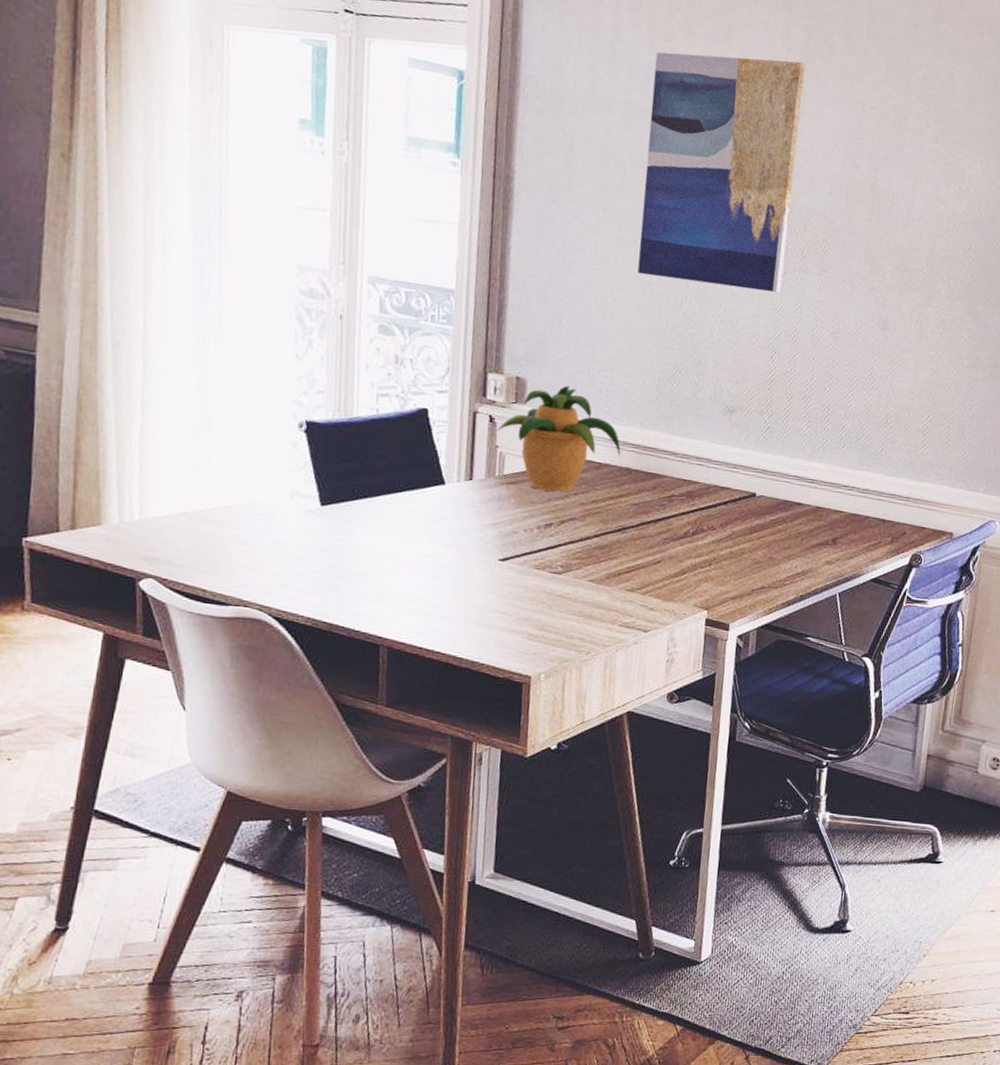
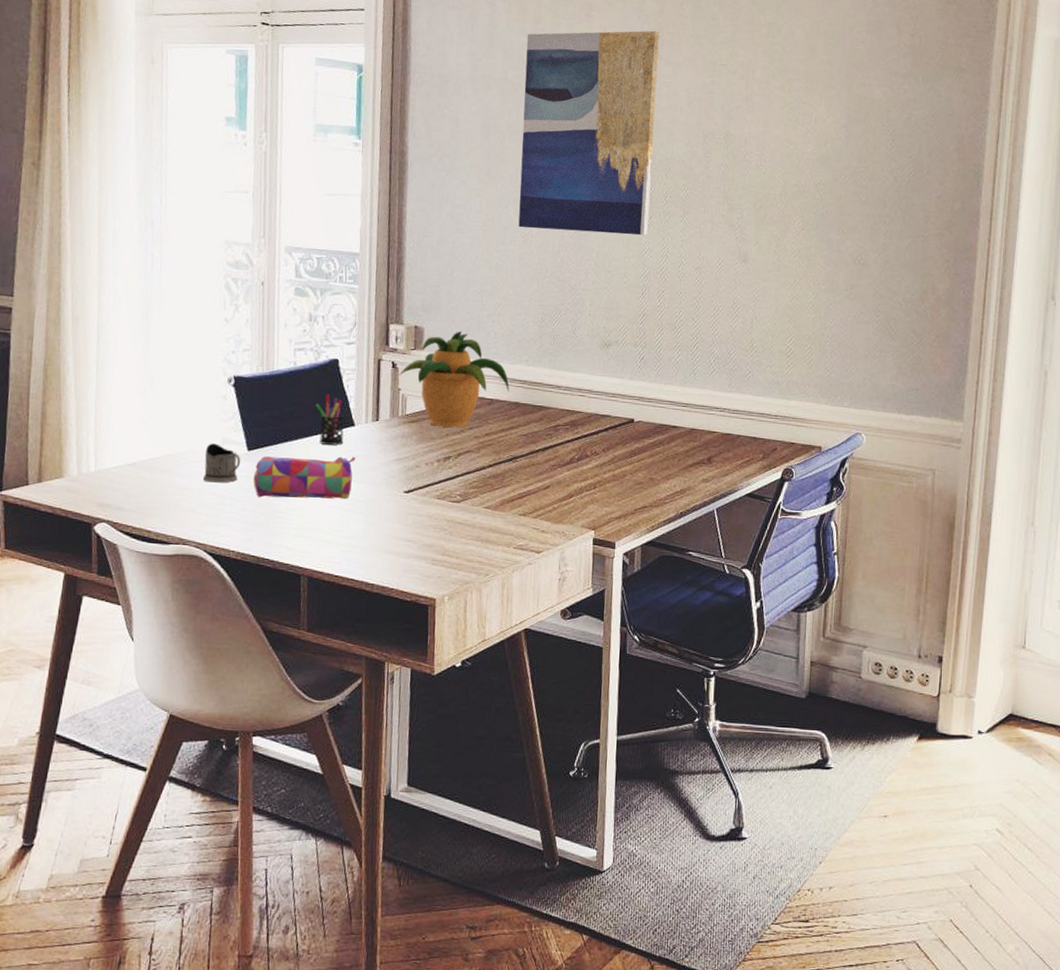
tea glass holder: none [269,495,313,541] -> present [203,443,241,483]
pencil case: none [326,513,446,565] -> present [253,456,356,500]
pen holder: none [400,447,434,505] -> present [315,394,345,445]

